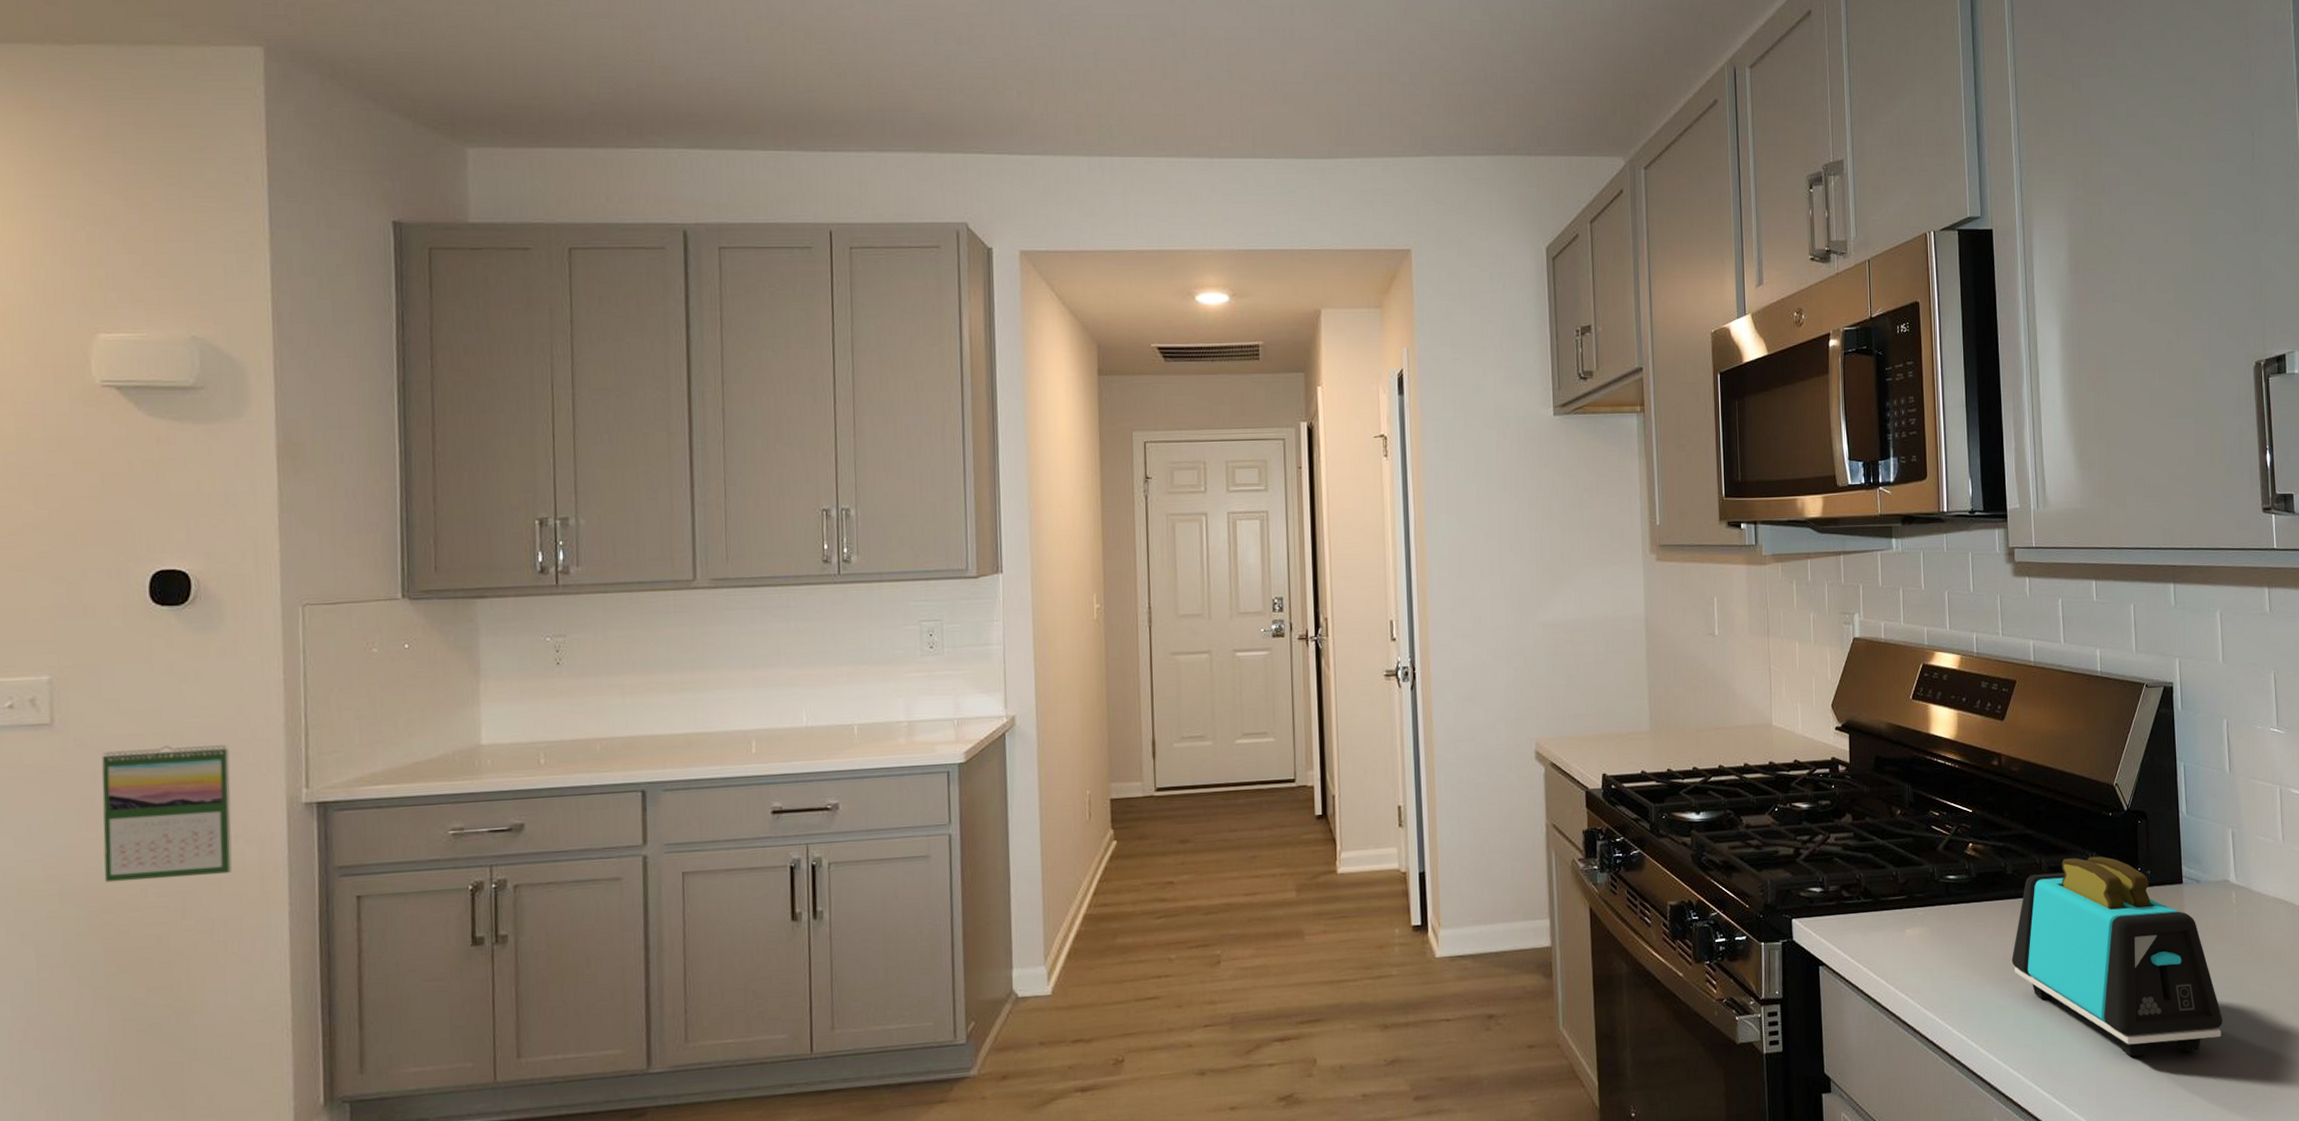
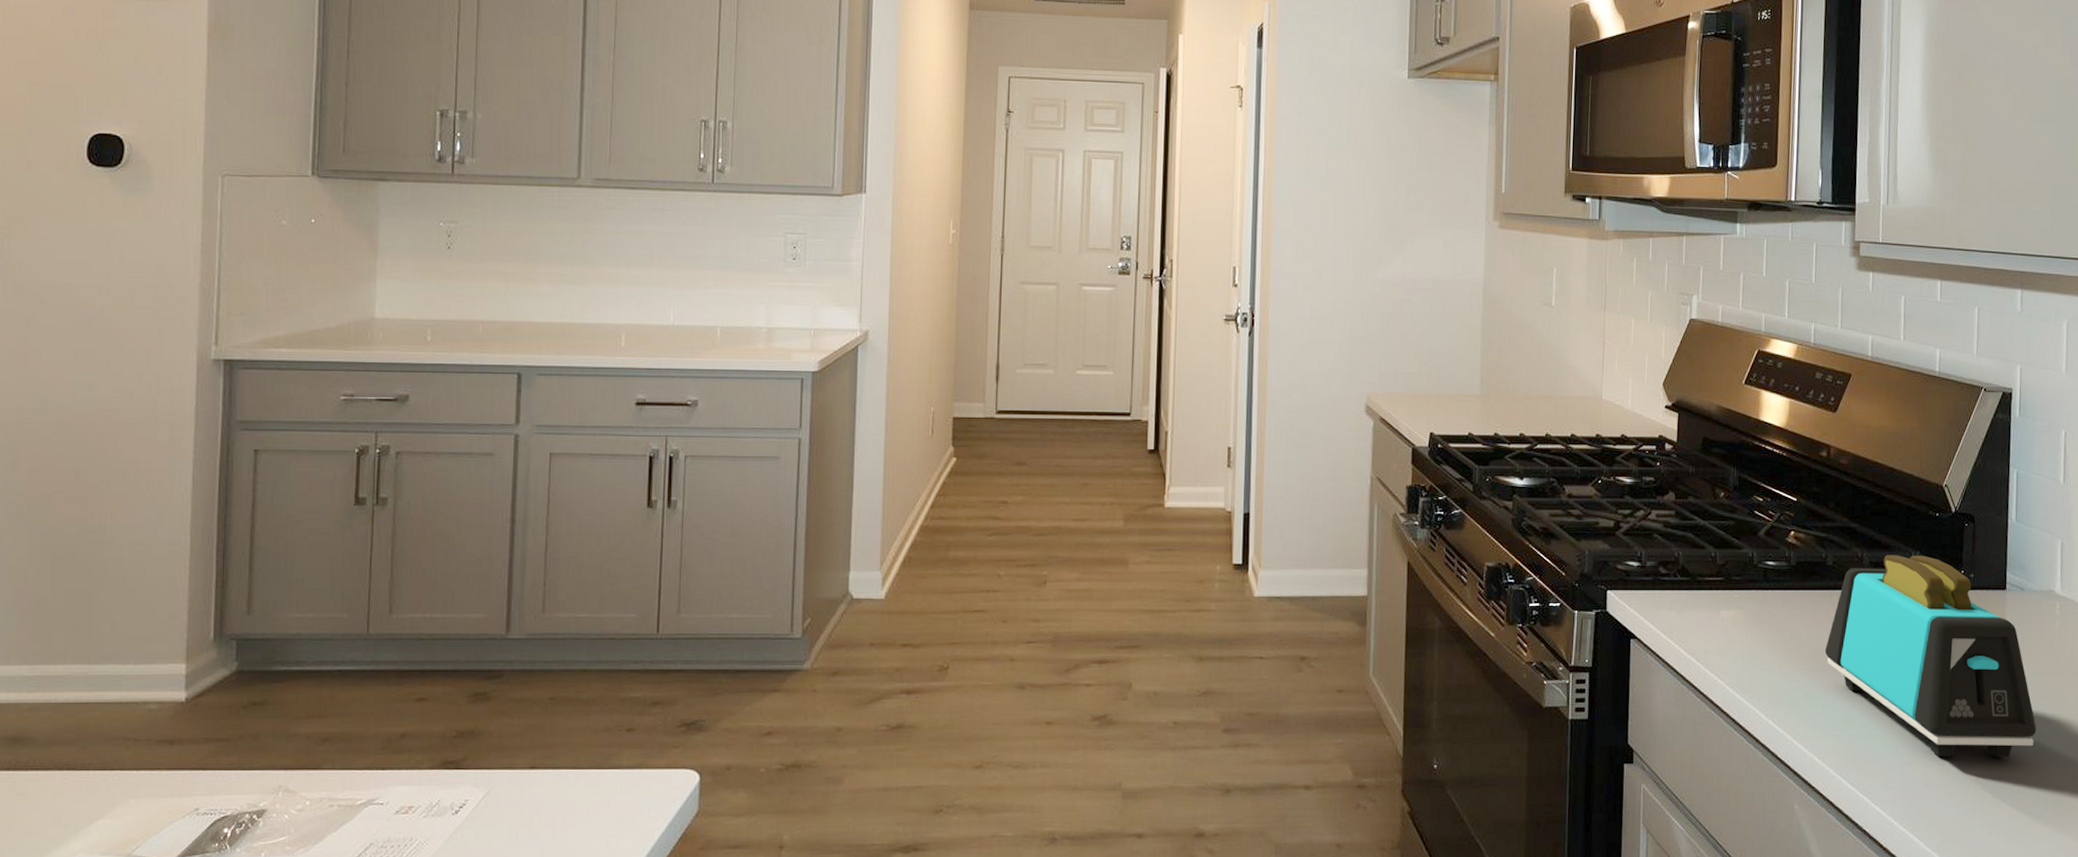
calendar: present [101,745,233,883] -> none [32,296,149,419]

